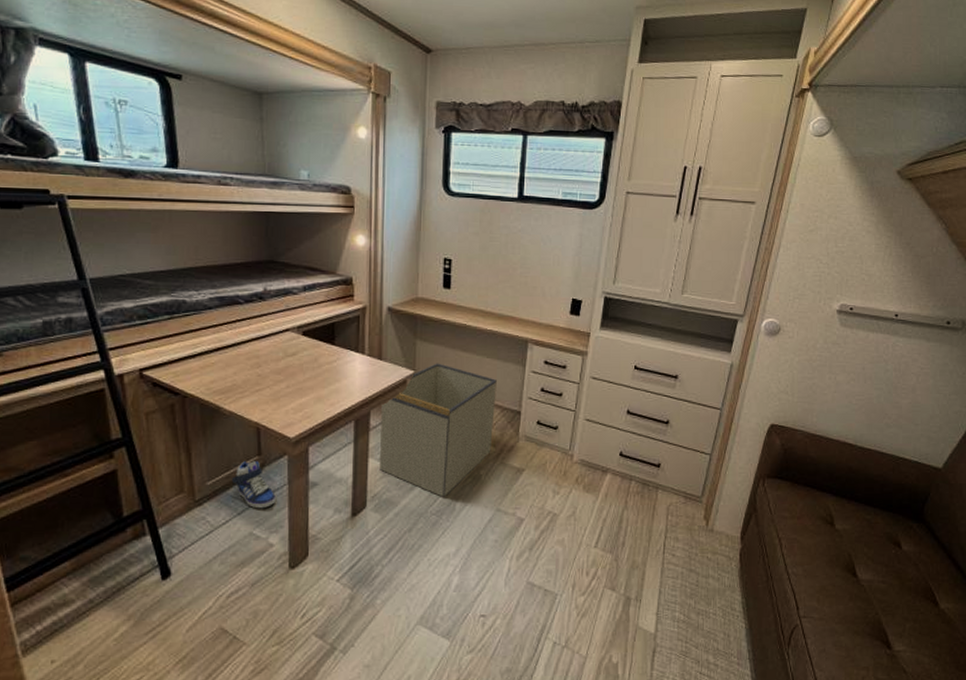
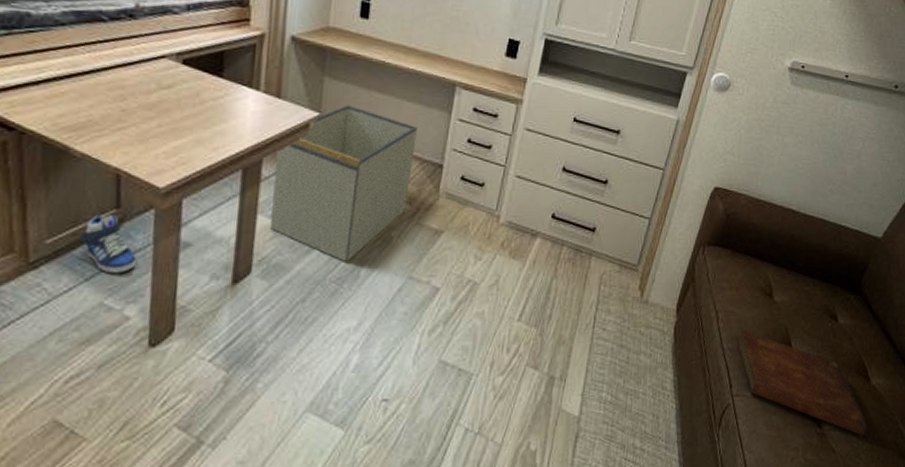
bible: none [802,555,937,658] -> present [737,329,867,436]

